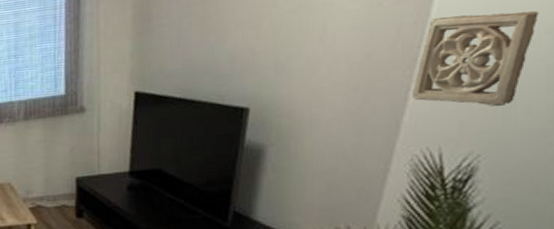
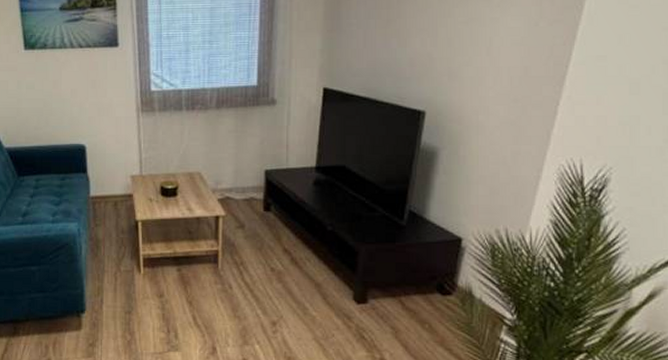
wall ornament: present [411,11,539,107] -> none [560,40,658,126]

